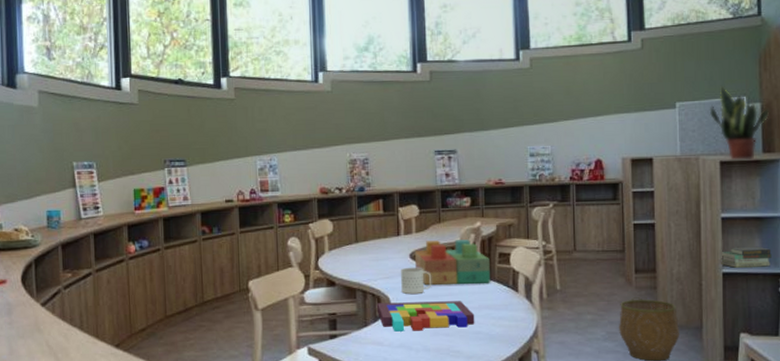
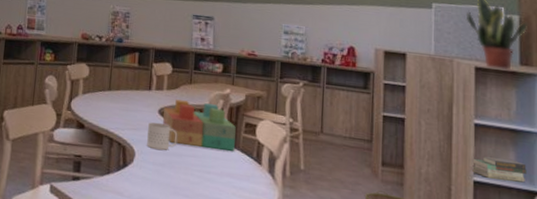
puzzle: present [377,301,475,332] -> none [121,152,216,192]

